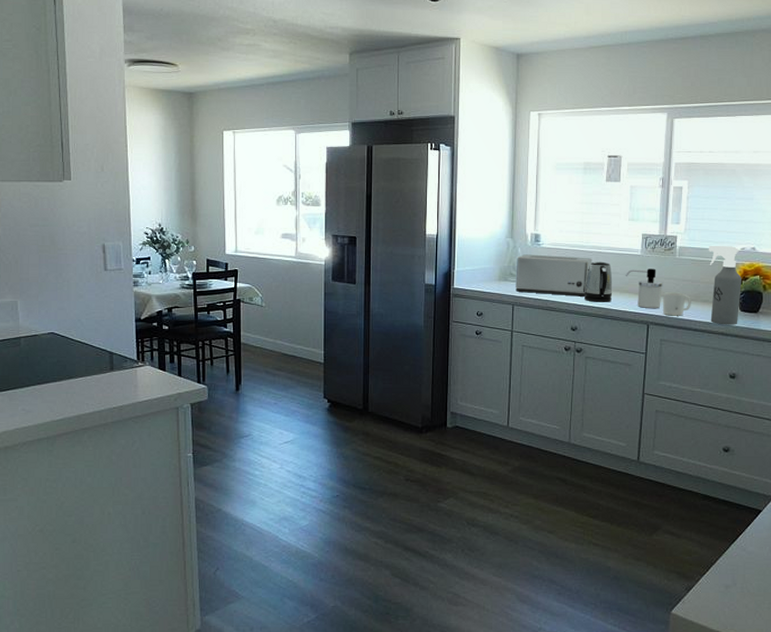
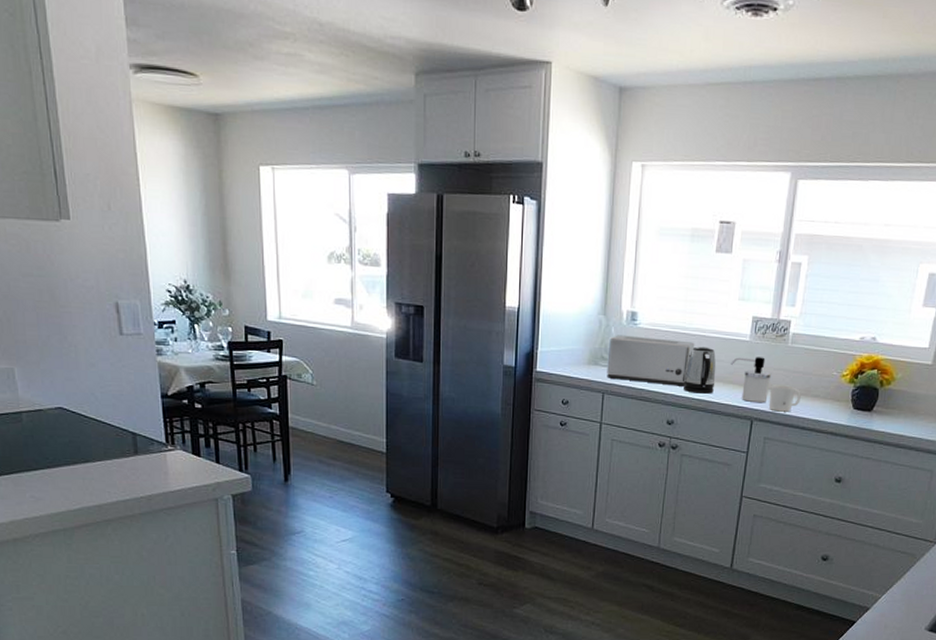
spray bottle: present [708,245,741,325] -> none [820,332,858,424]

